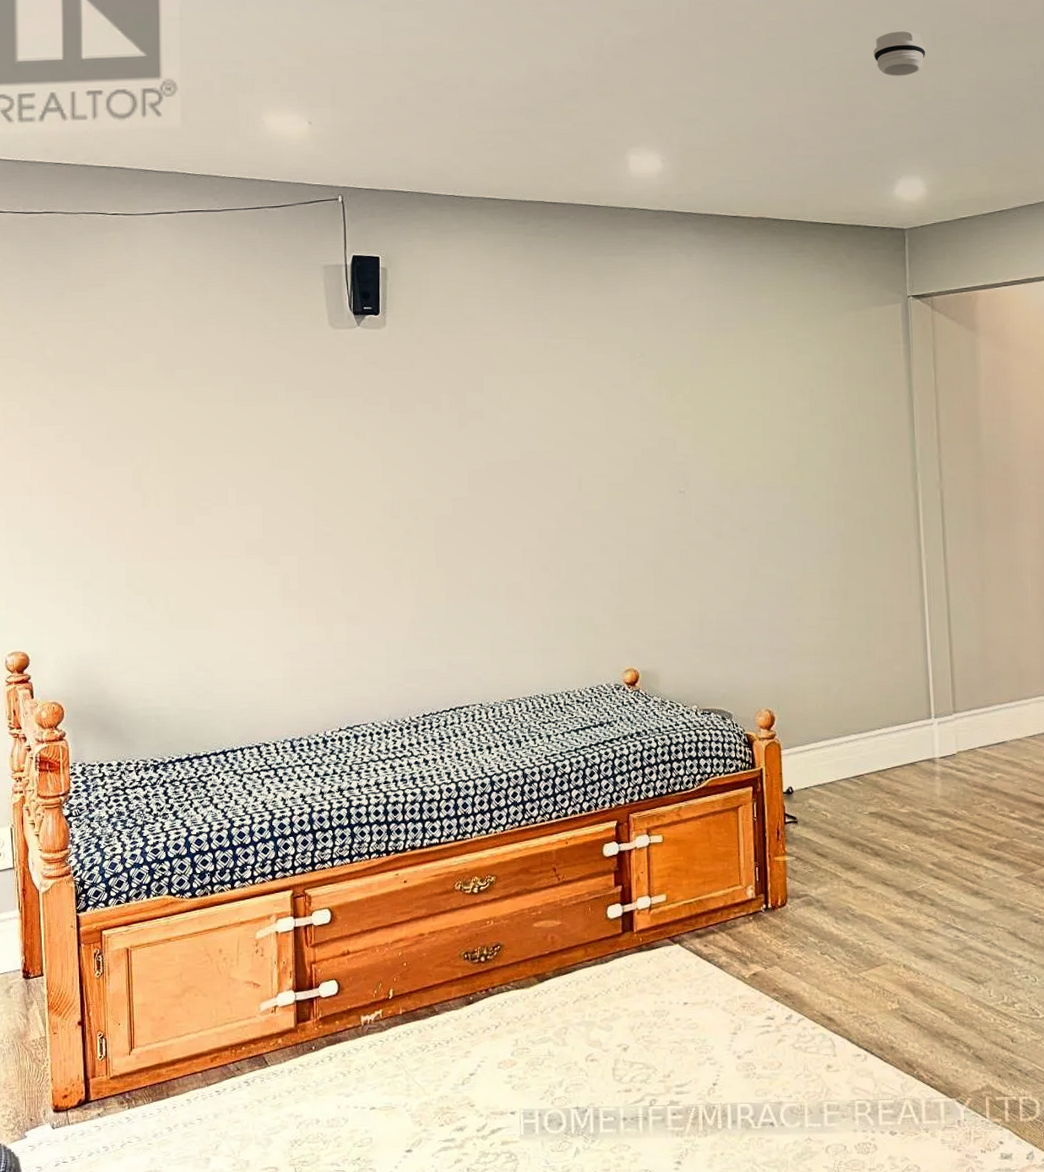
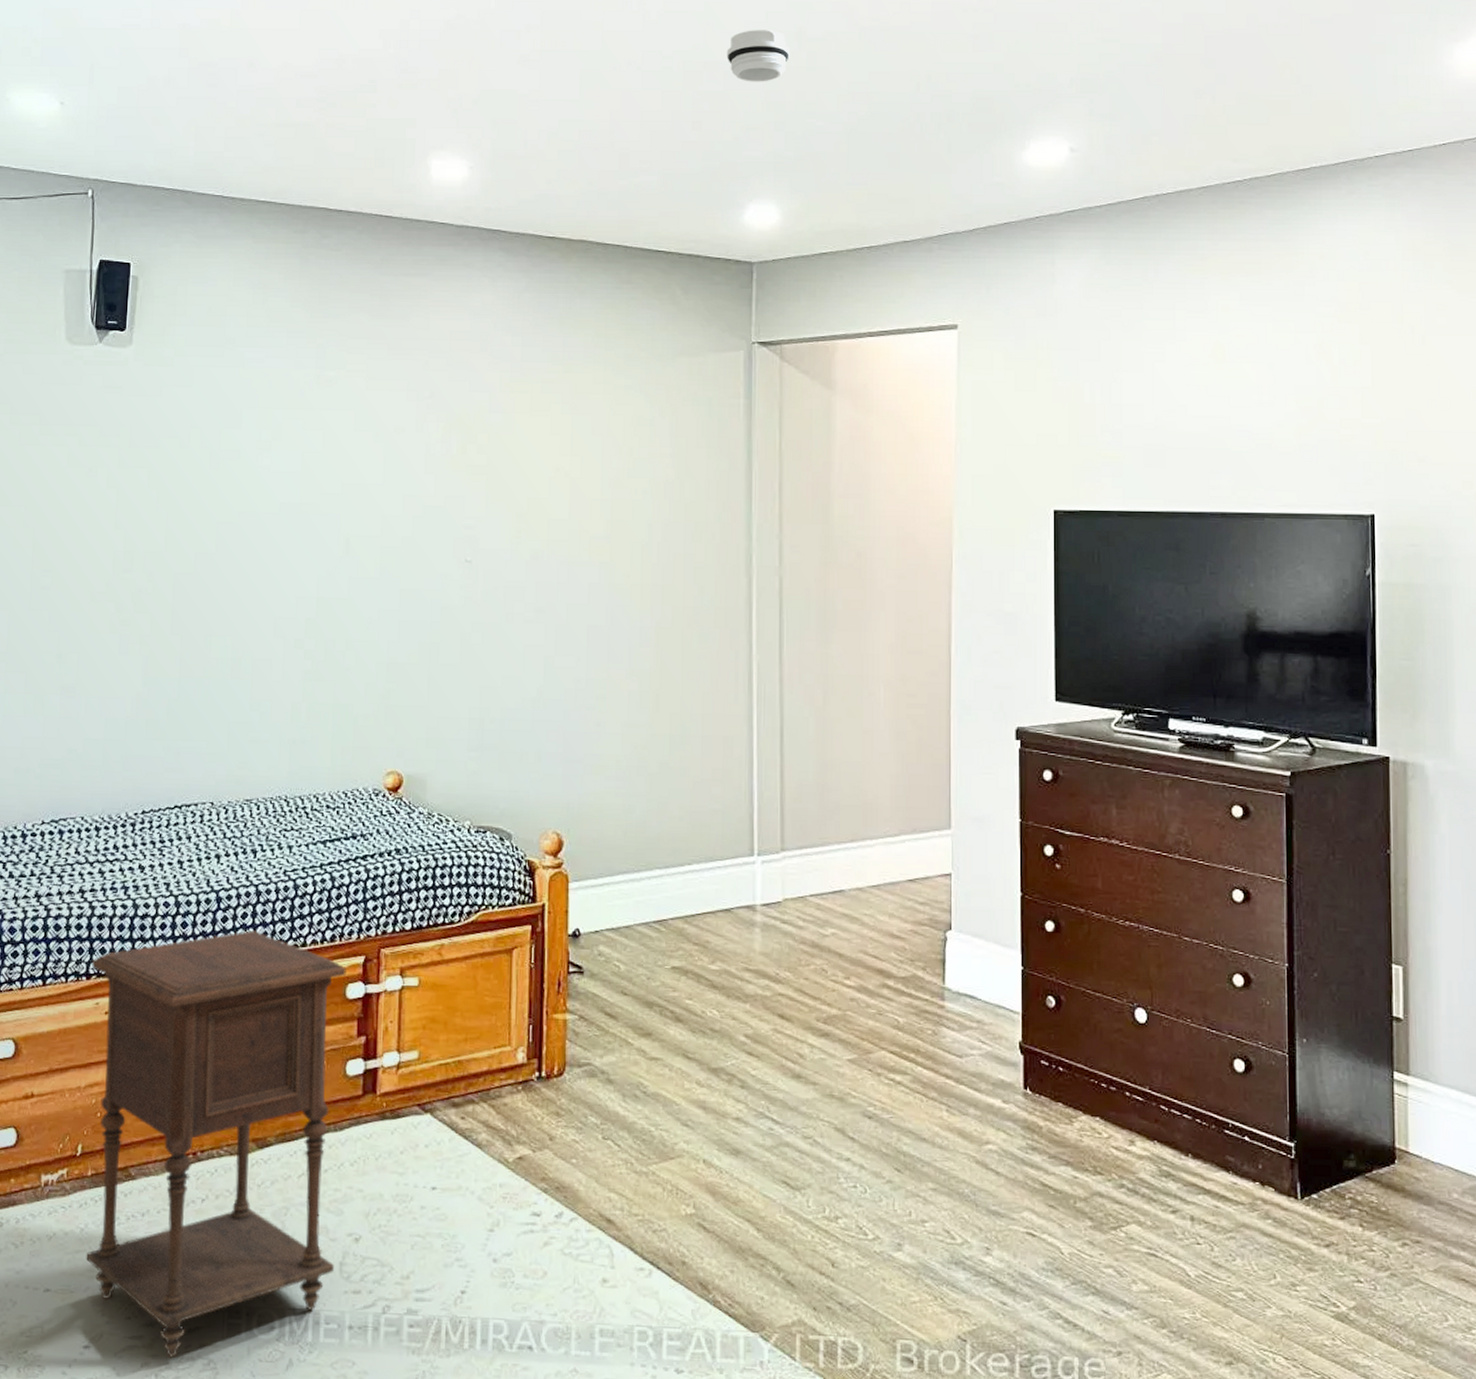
nightstand: none [390,806,608,1154] -> present [86,930,346,1358]

